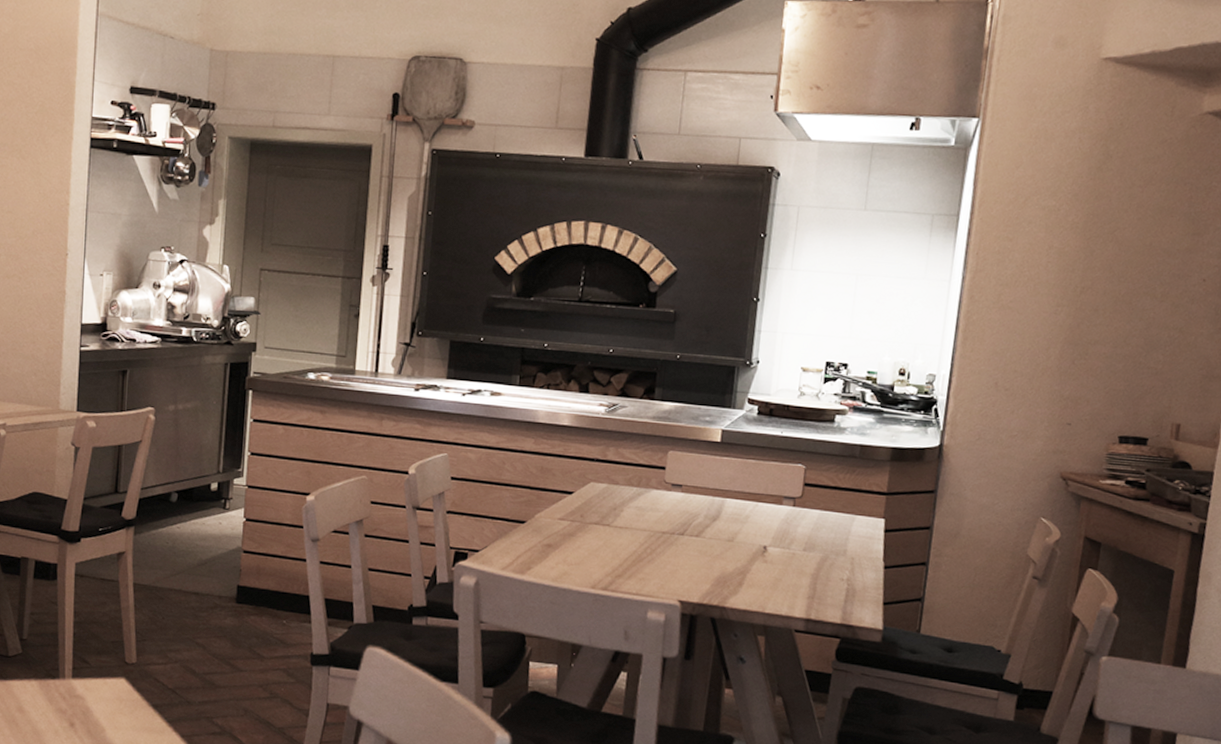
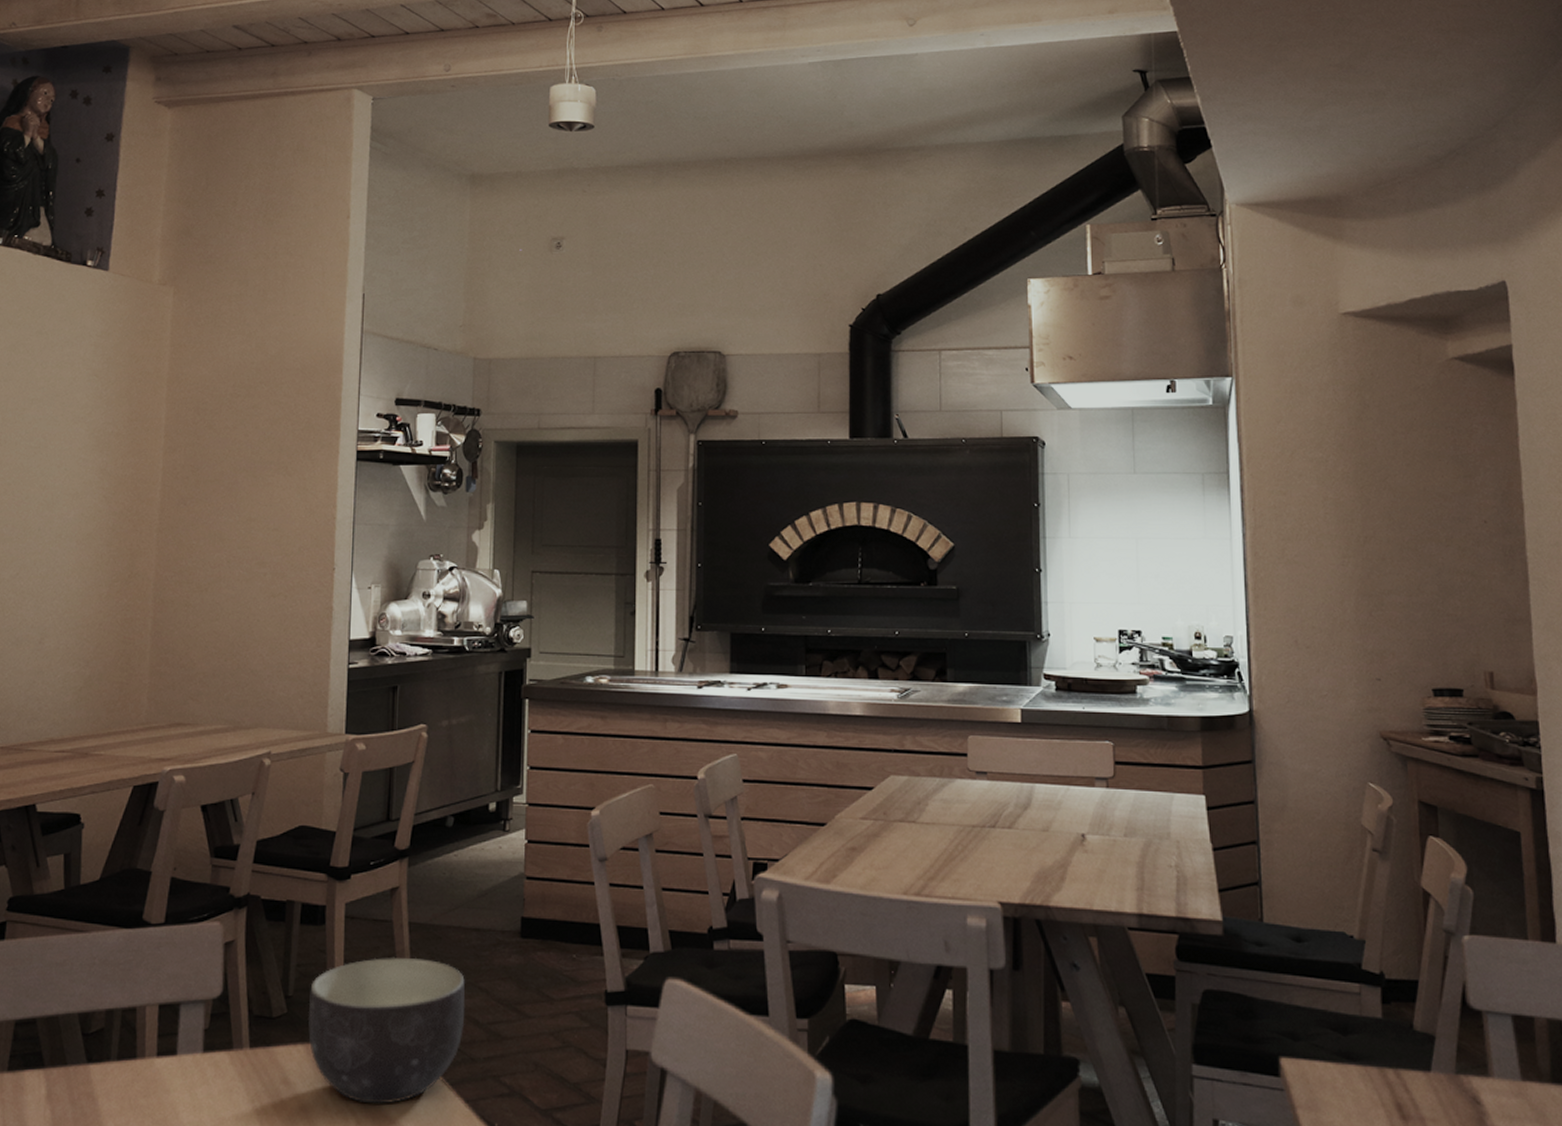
bowl: none [40,612,184,734] -> present [307,957,466,1104]

